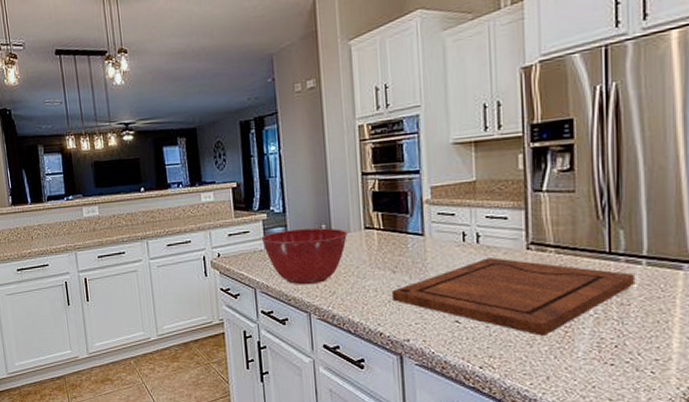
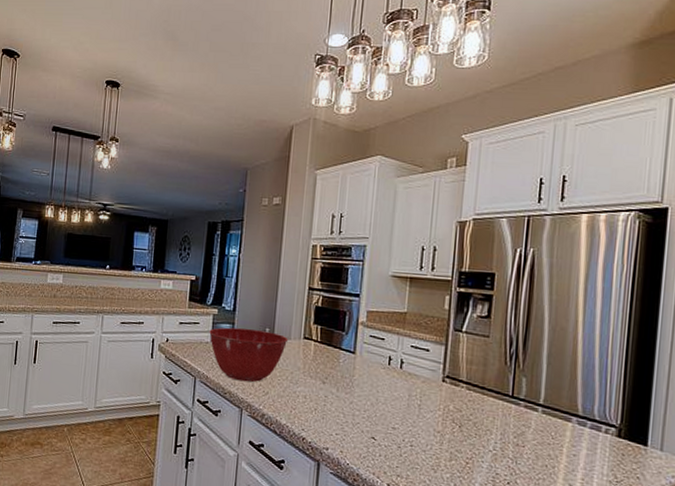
cutting board: present [391,257,634,336] -> none [318,383,530,464]

